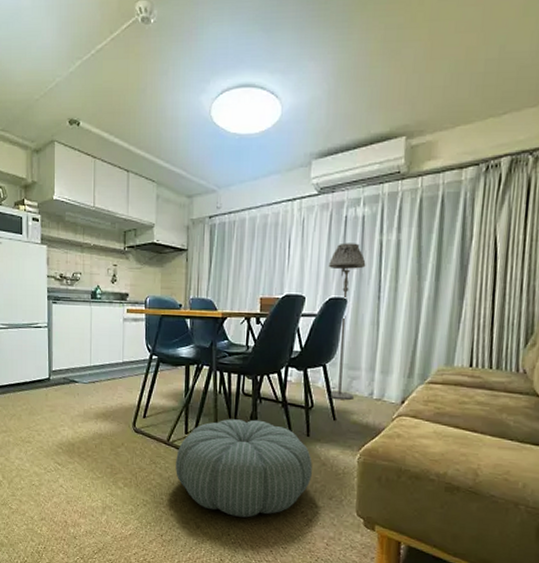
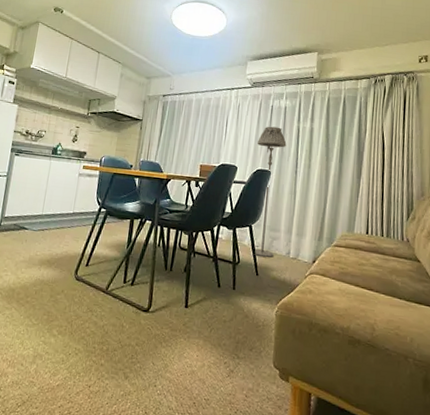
pouf: present [176,419,312,518] -> none [110,270,237,368]

